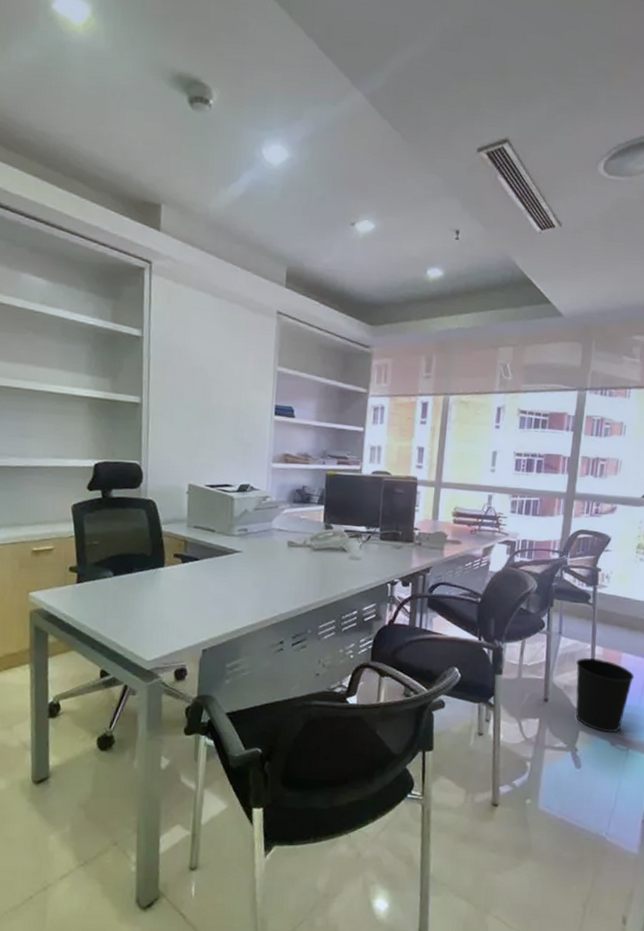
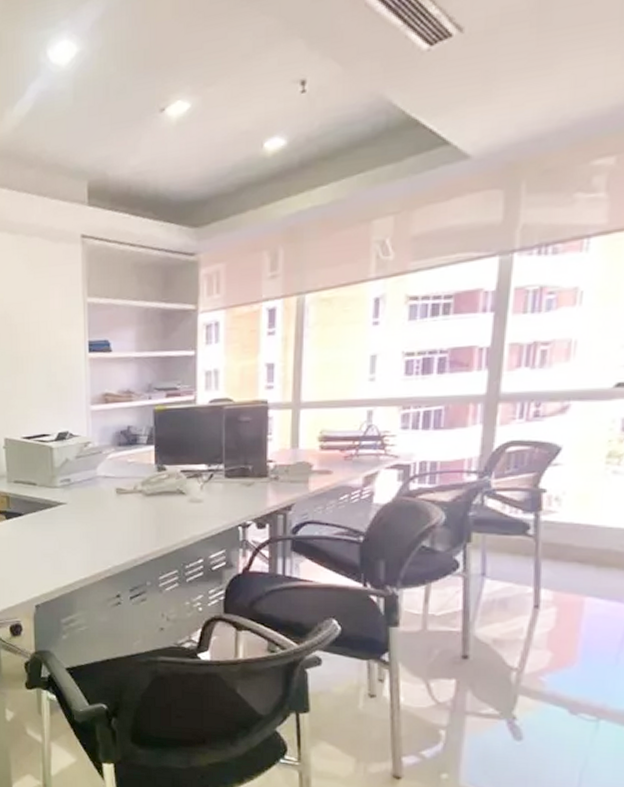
wastebasket: present [575,658,635,733] -> none [510,605,607,699]

